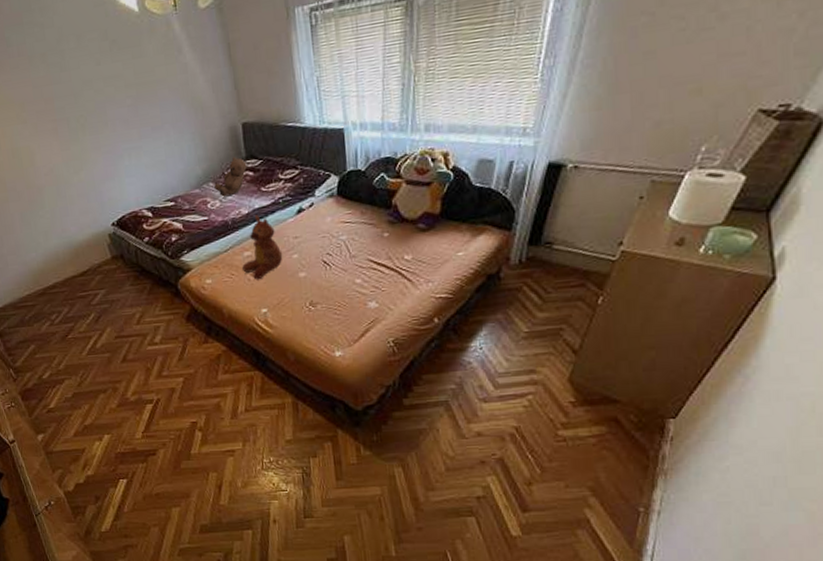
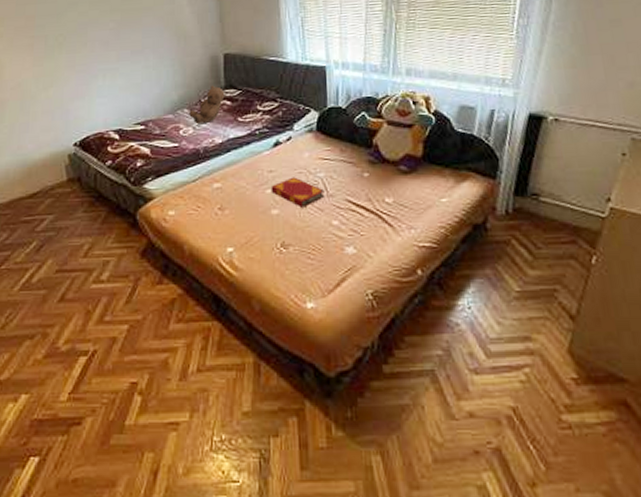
teddy bear: present [242,215,283,280] -> none [210,145,255,215]
hardback book: none [297,241,348,269] -> present [271,177,325,208]

